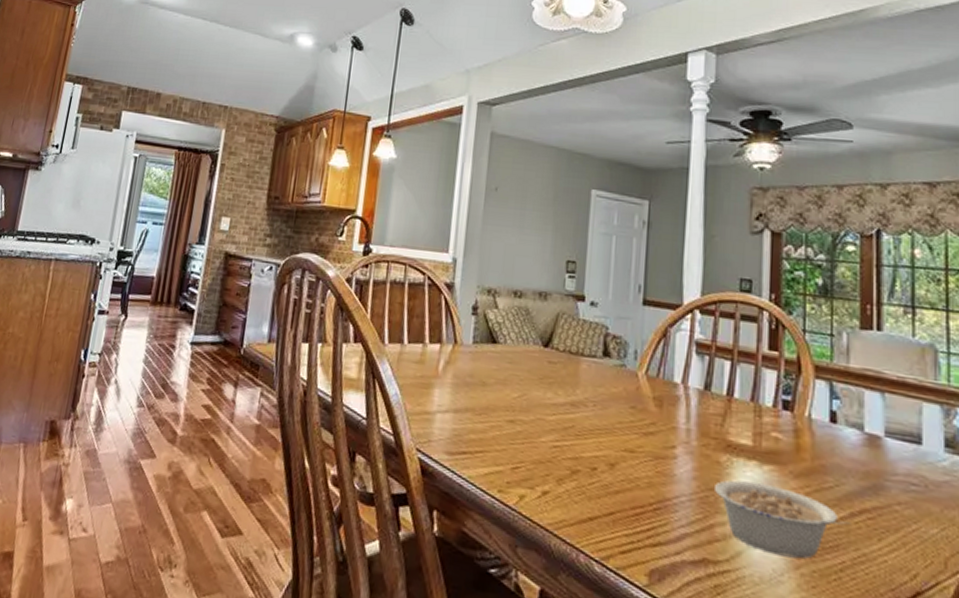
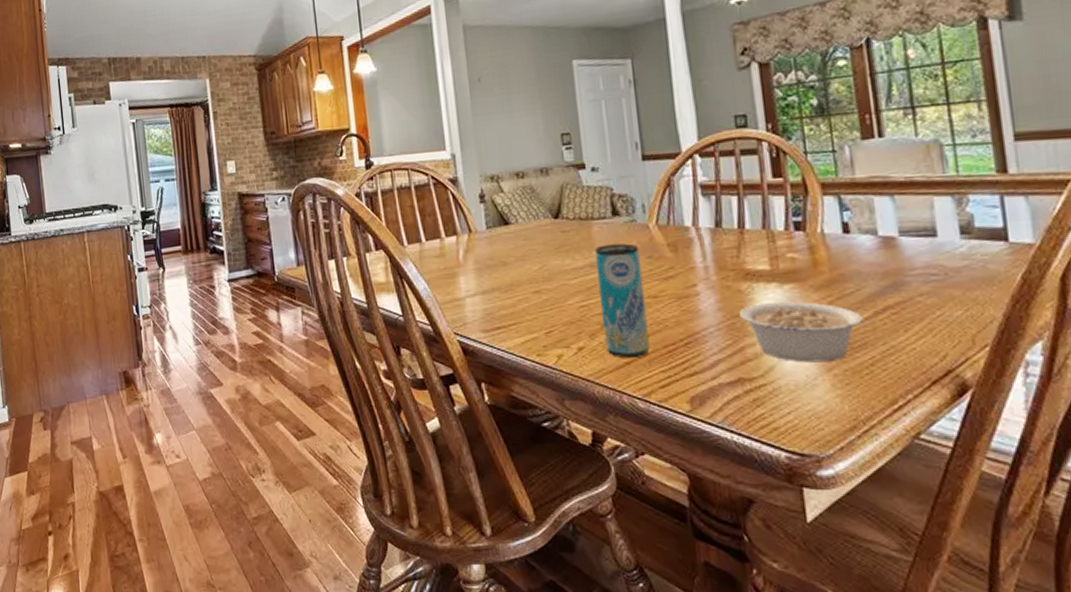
beverage can: none [571,384,625,515] -> present [594,243,650,359]

